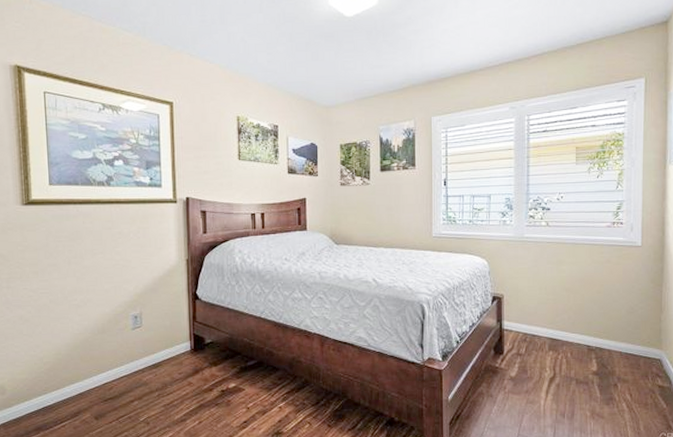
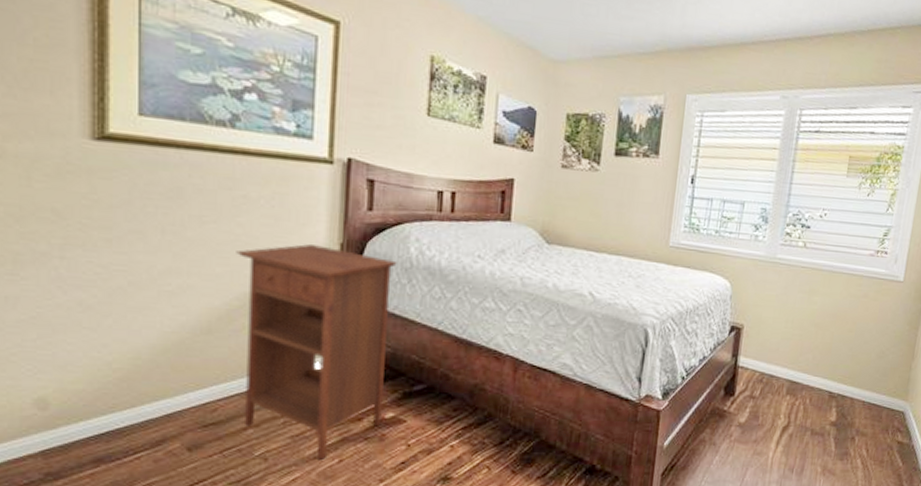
nightstand: none [117,262,227,422] -> present [236,244,397,459]

